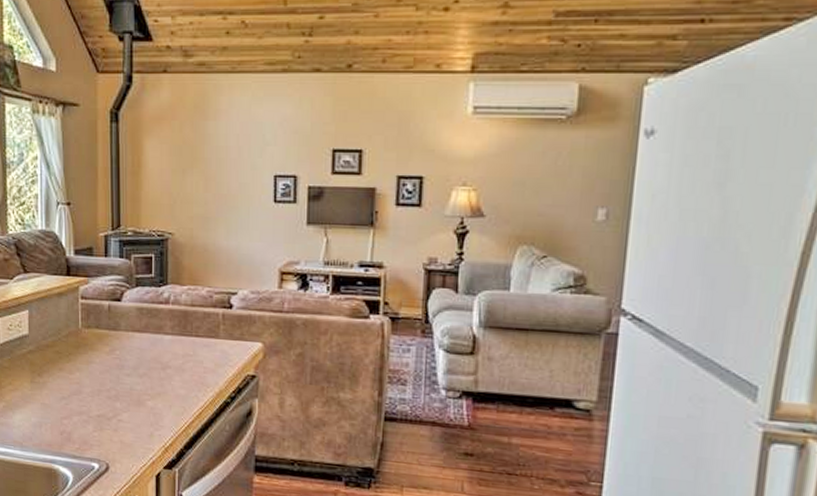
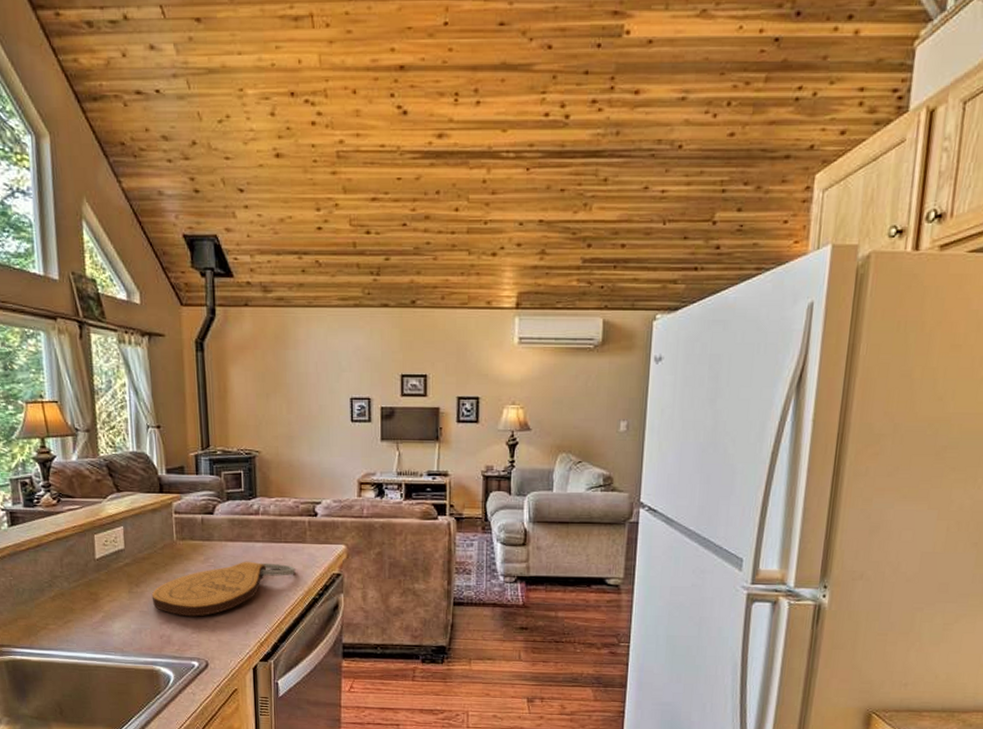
cutting board: none [53,355,206,414] -> present [151,561,295,617]

